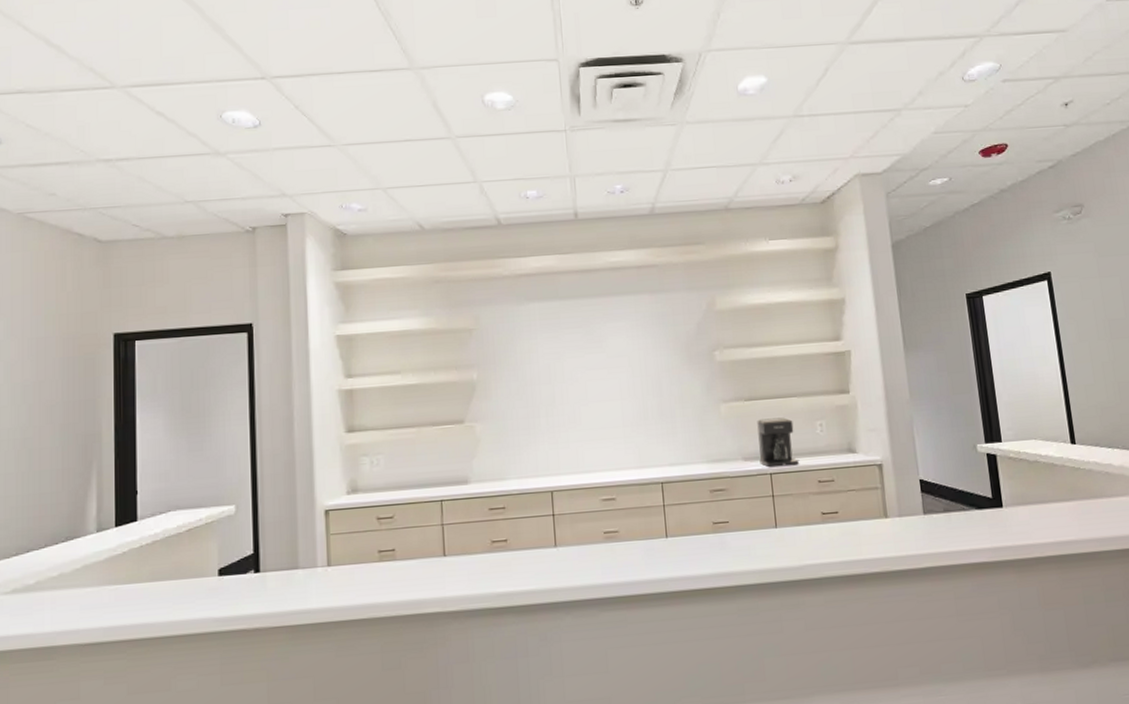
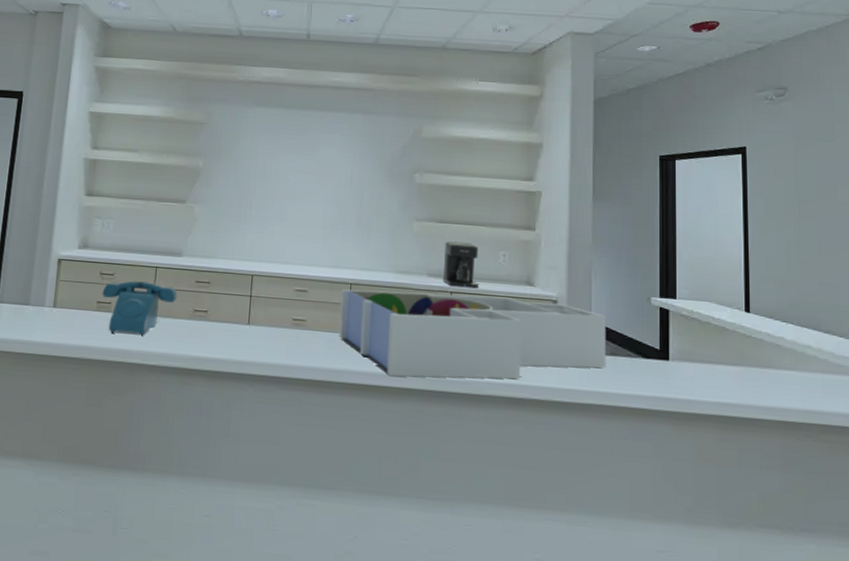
telephone: none [383,518,471,582] -> present [102,281,178,334]
desk organizer: none [652,466,941,576] -> present [339,289,607,379]

